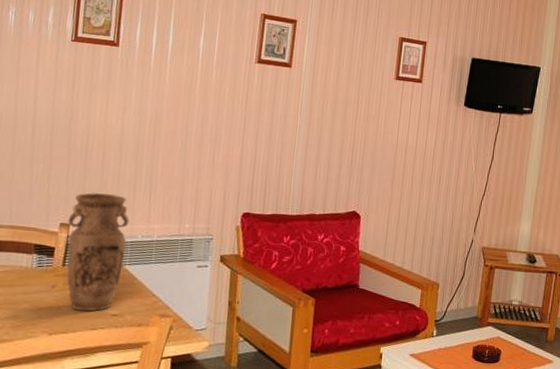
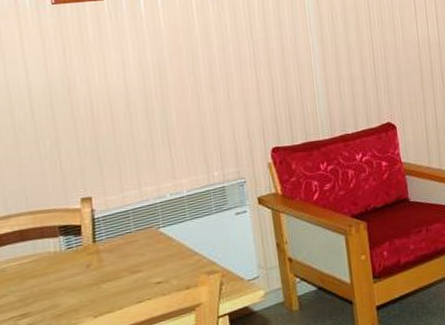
vase: present [66,192,129,312] -> none [88,156,158,287]

